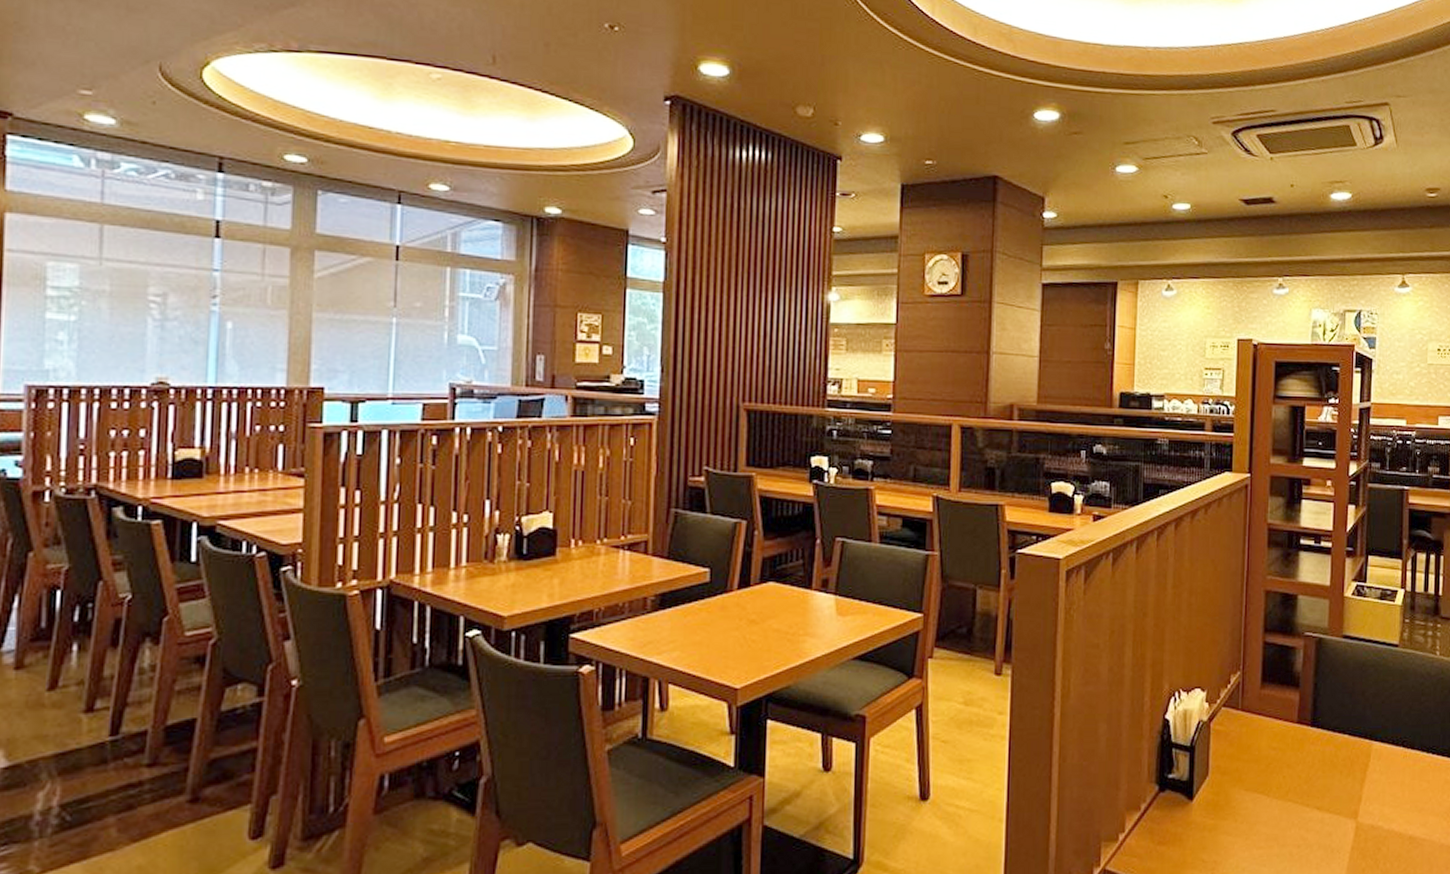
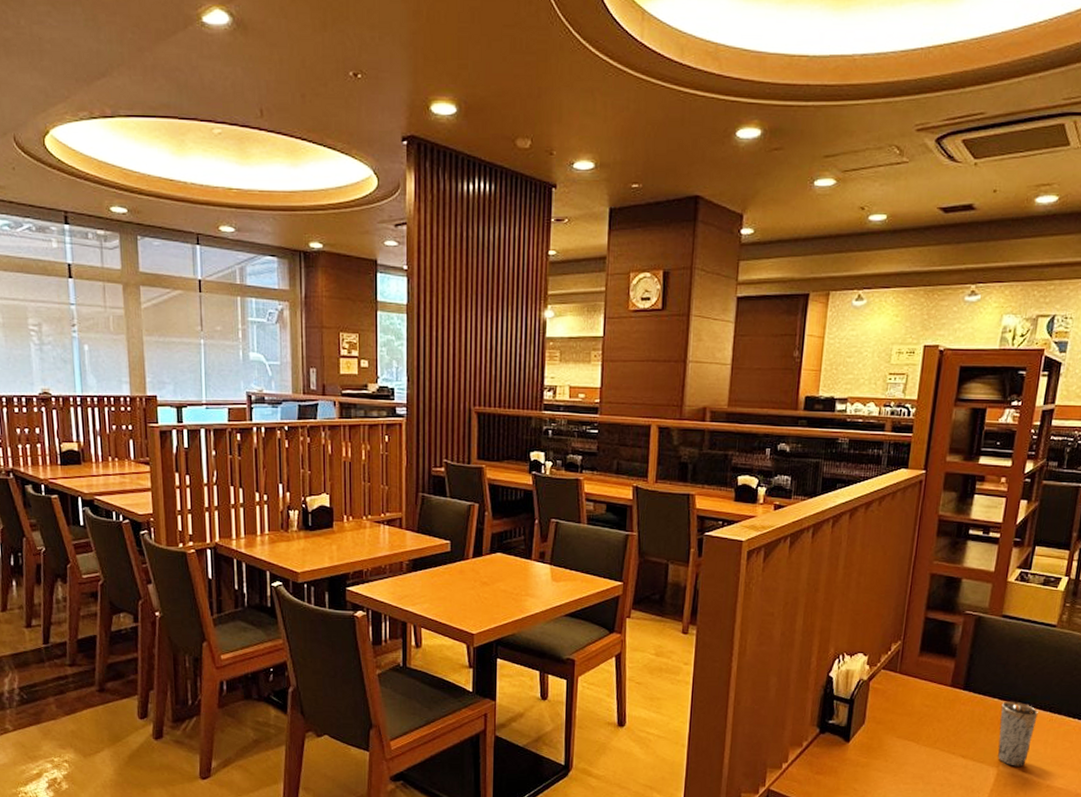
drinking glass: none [1352,736,1391,816] -> present [998,701,1038,767]

